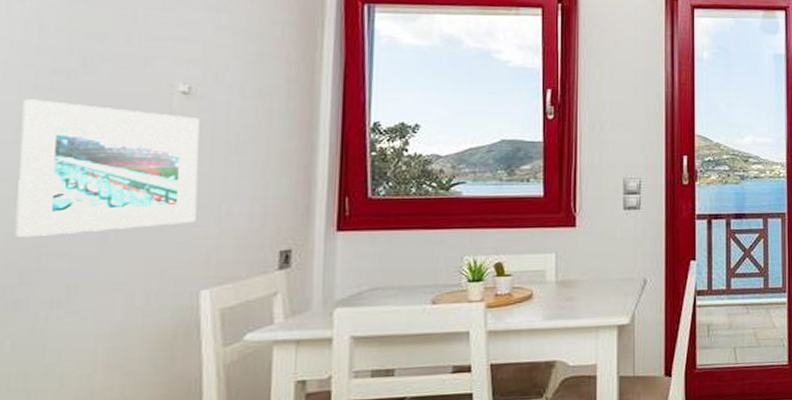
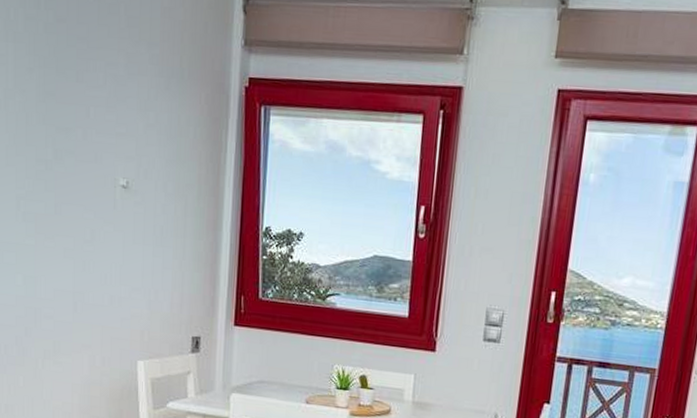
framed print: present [15,99,200,238] -> none [19,184,135,303]

